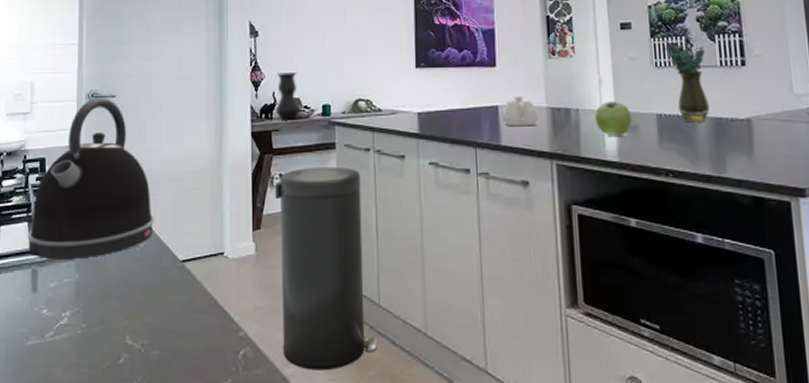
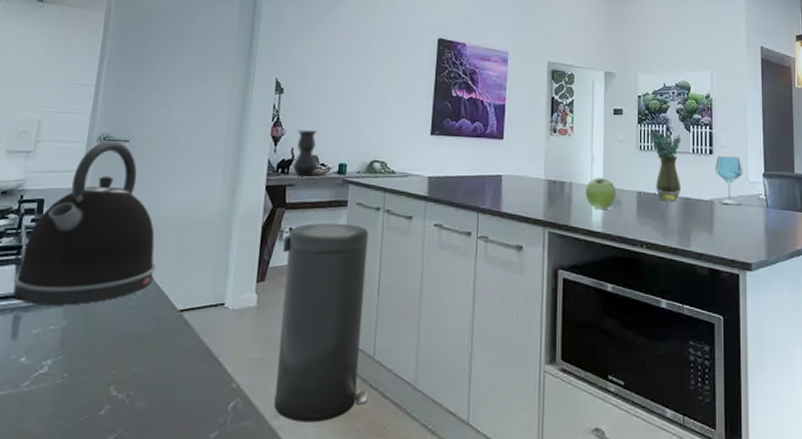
teapot: present [503,96,538,127] -> none [505,167,536,196]
wine glass: none [749,67,787,123] -> present [714,156,743,206]

